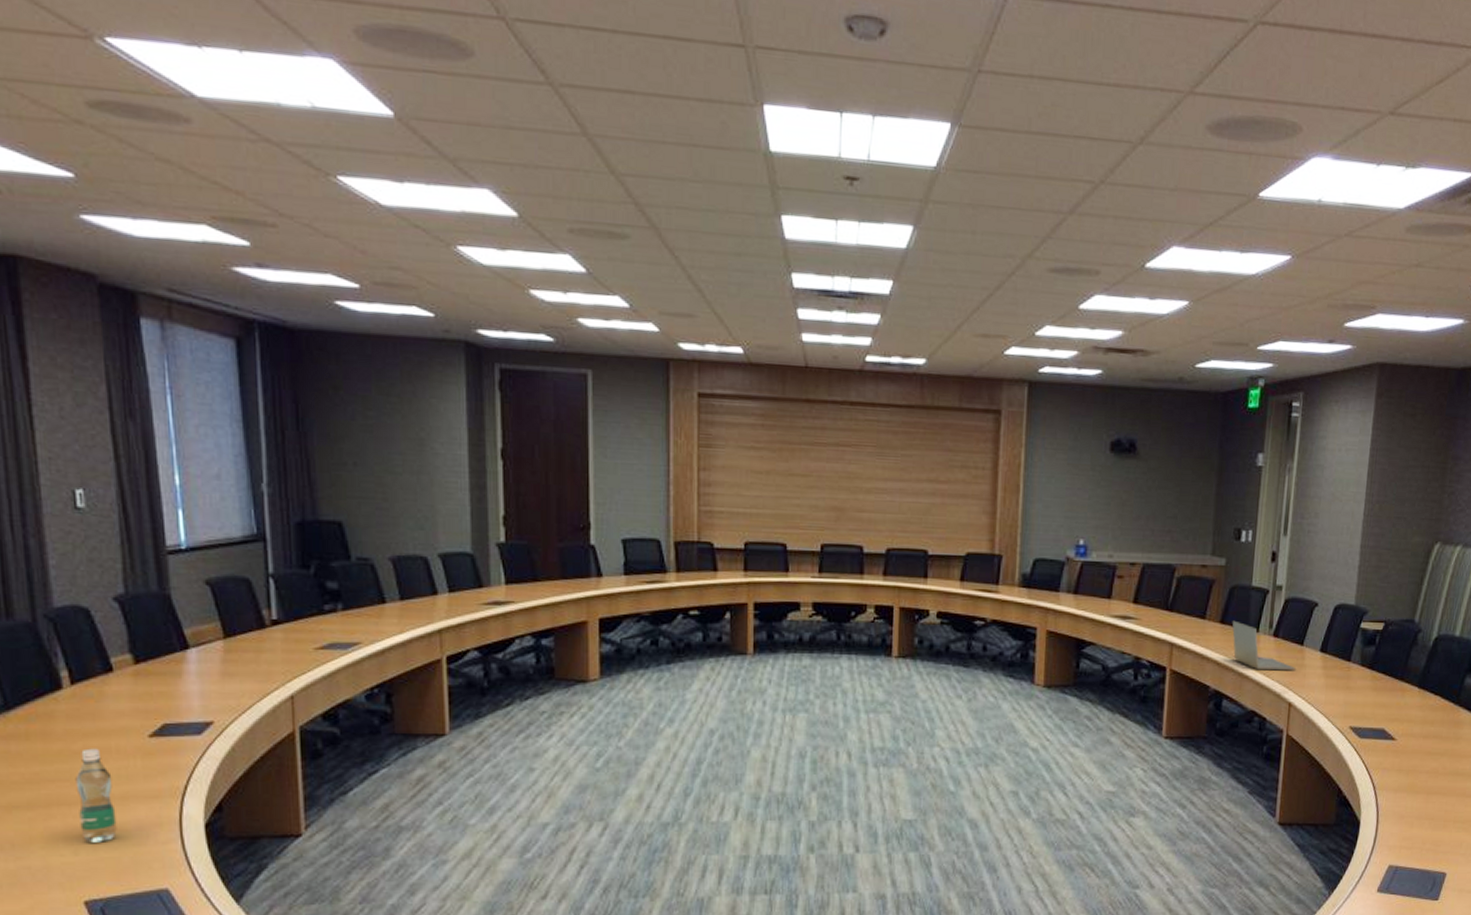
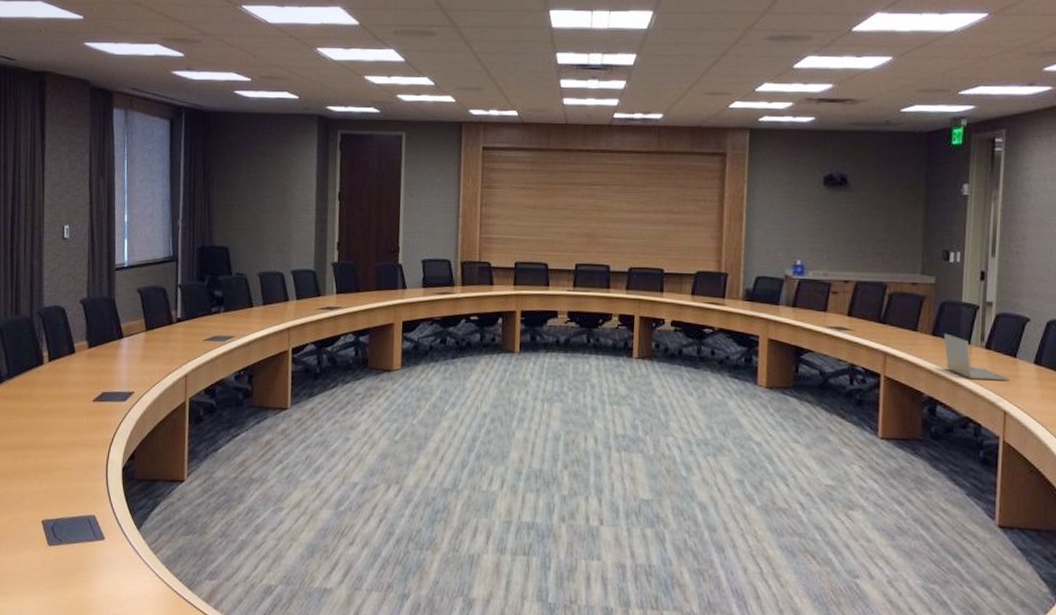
bottle: present [75,748,117,842] -> none [44,408,68,477]

